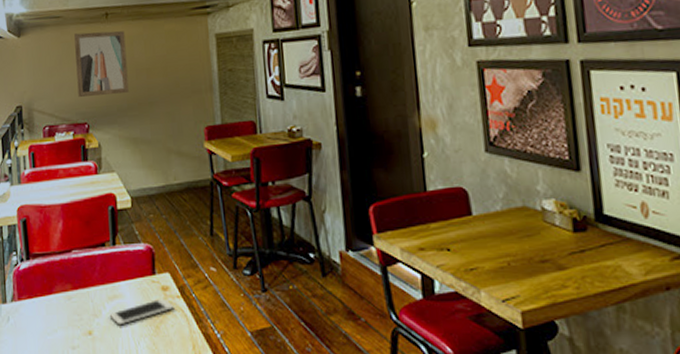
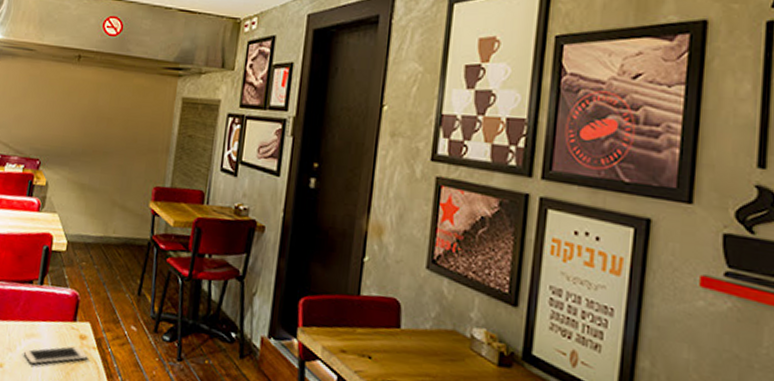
wall art: present [74,31,129,97] -> none [36,69,94,138]

